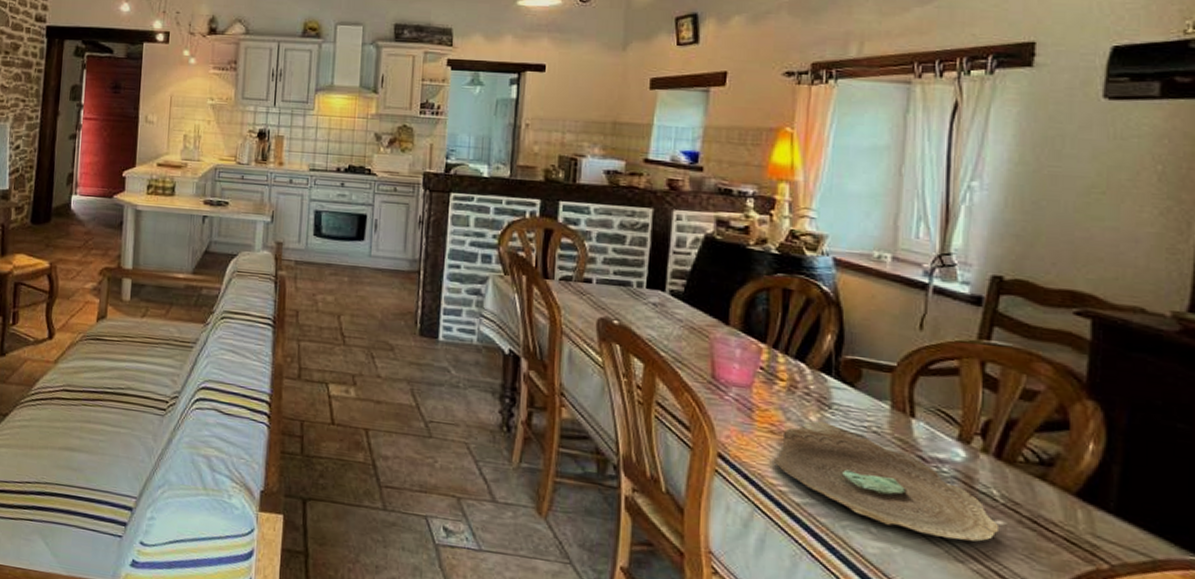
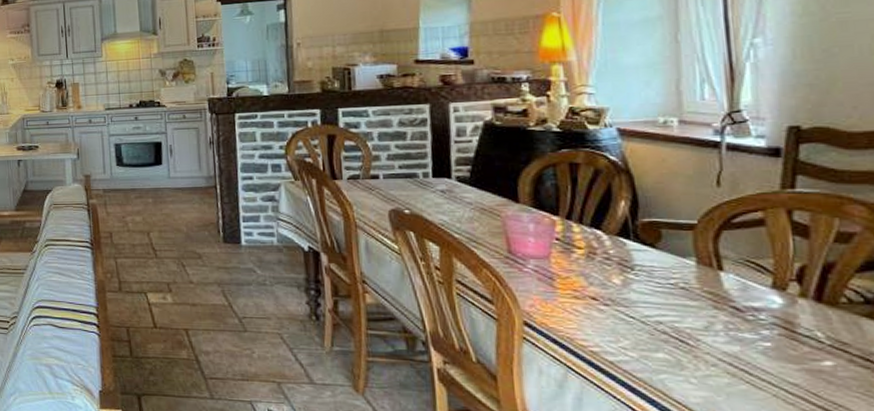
decorative bowl: present [773,420,1000,542] -> none [580,283,830,384]

